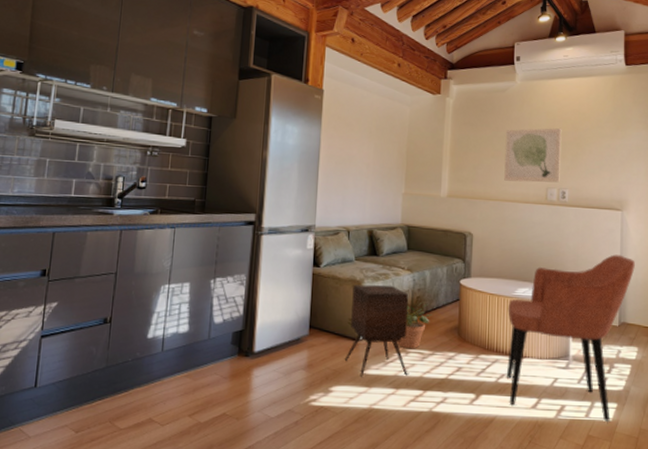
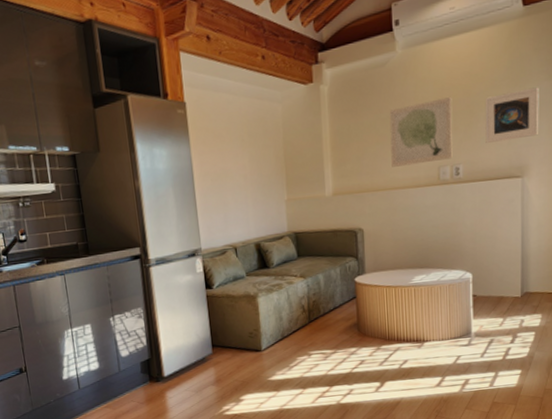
side table: present [345,284,409,377] -> none [248,294,313,383]
potted plant: present [397,301,433,349] -> none [299,305,331,351]
armchair: present [506,254,635,422] -> none [405,224,537,388]
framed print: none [590,133,638,176] -> present [485,87,539,143]

